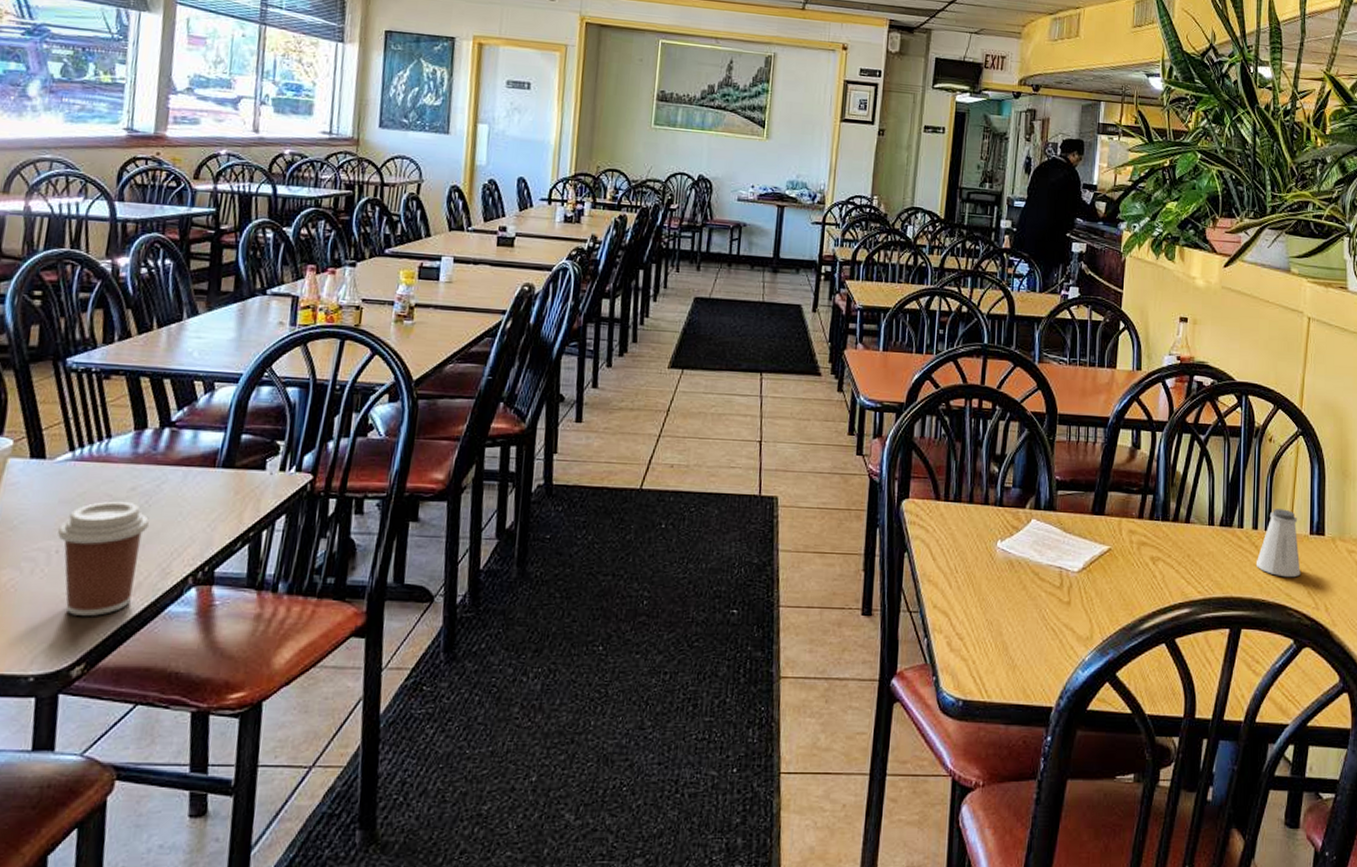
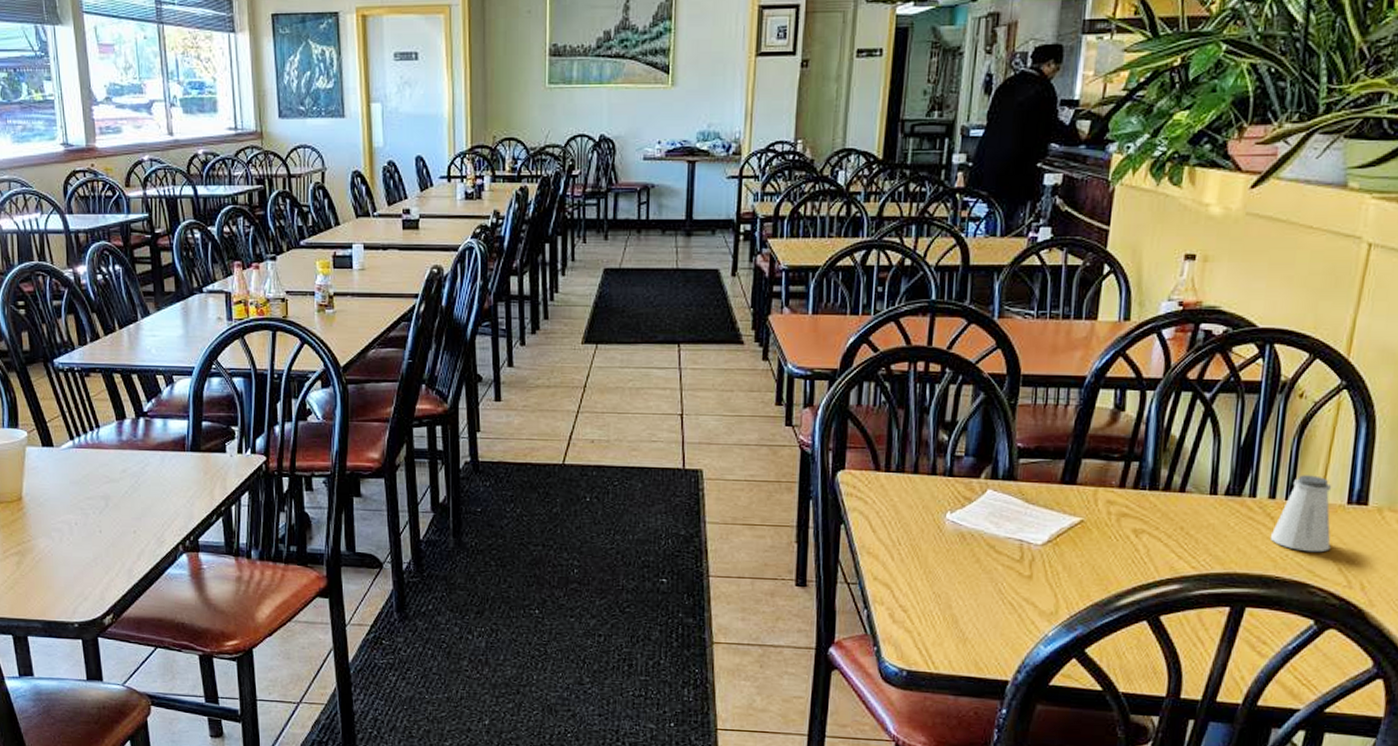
coffee cup: present [58,501,149,616] -> none [74,481,141,576]

